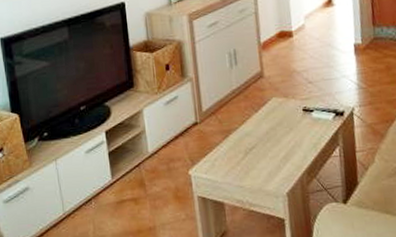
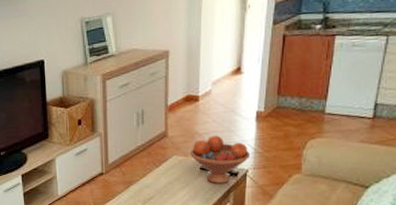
fruit bowl: none [289,72,355,126] -> present [190,135,251,183]

